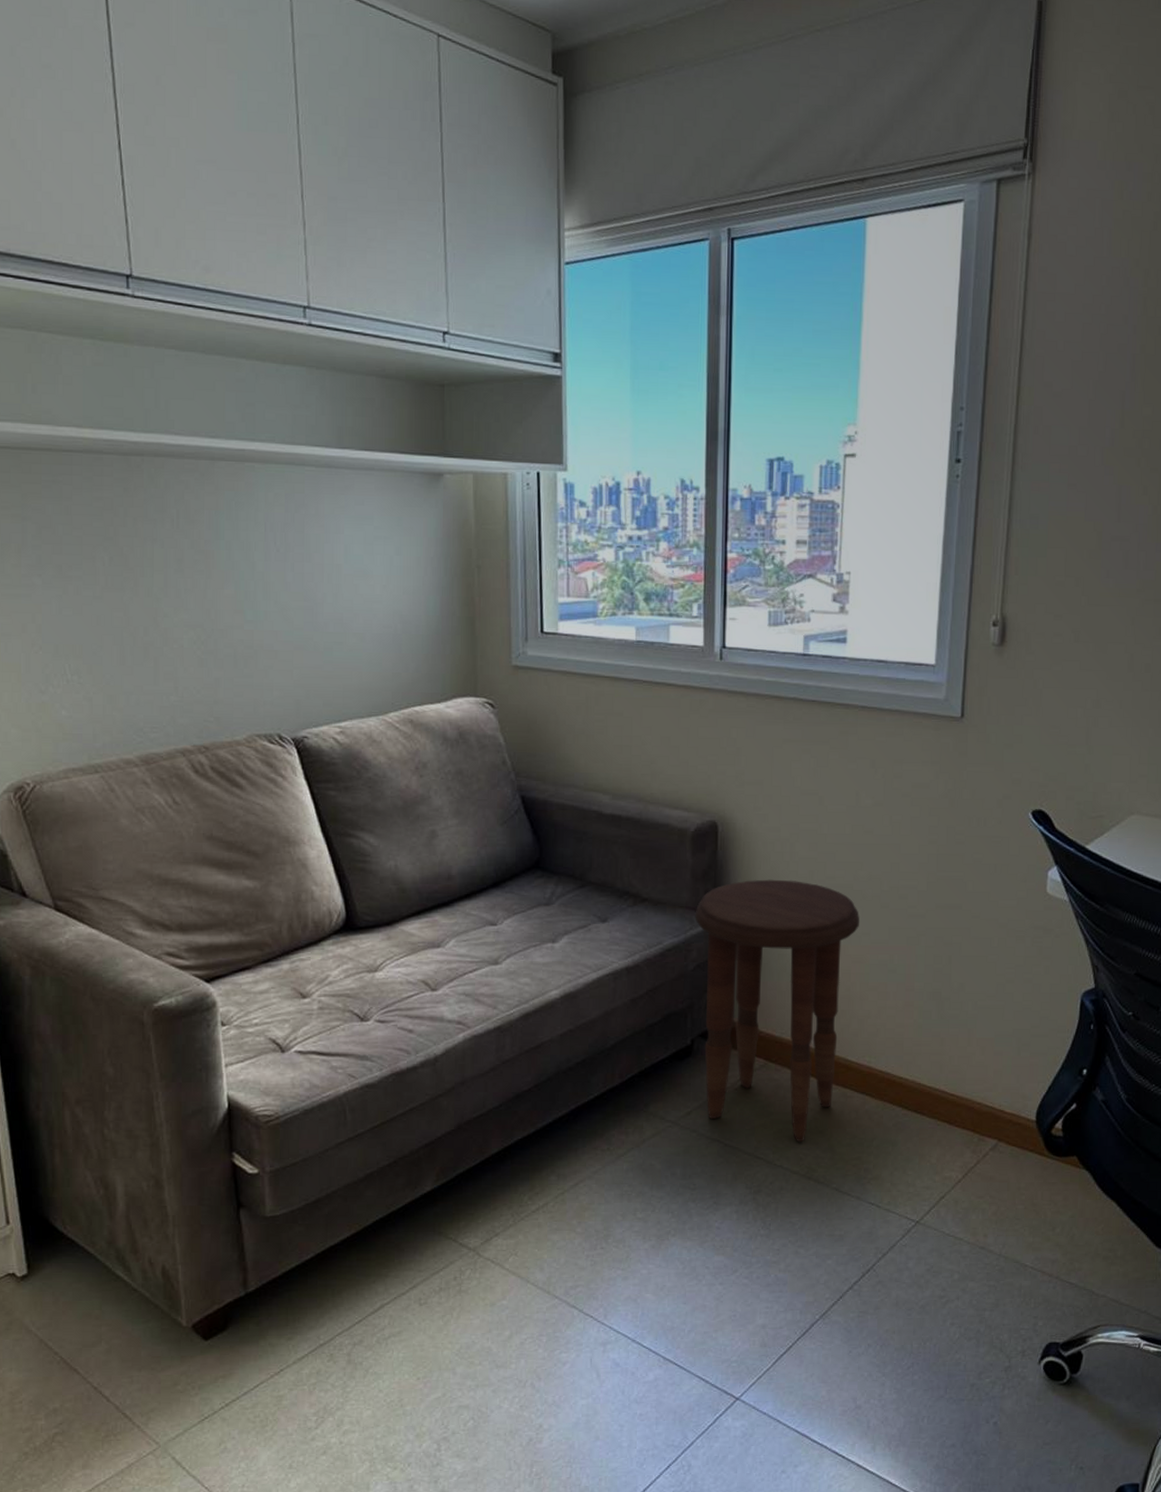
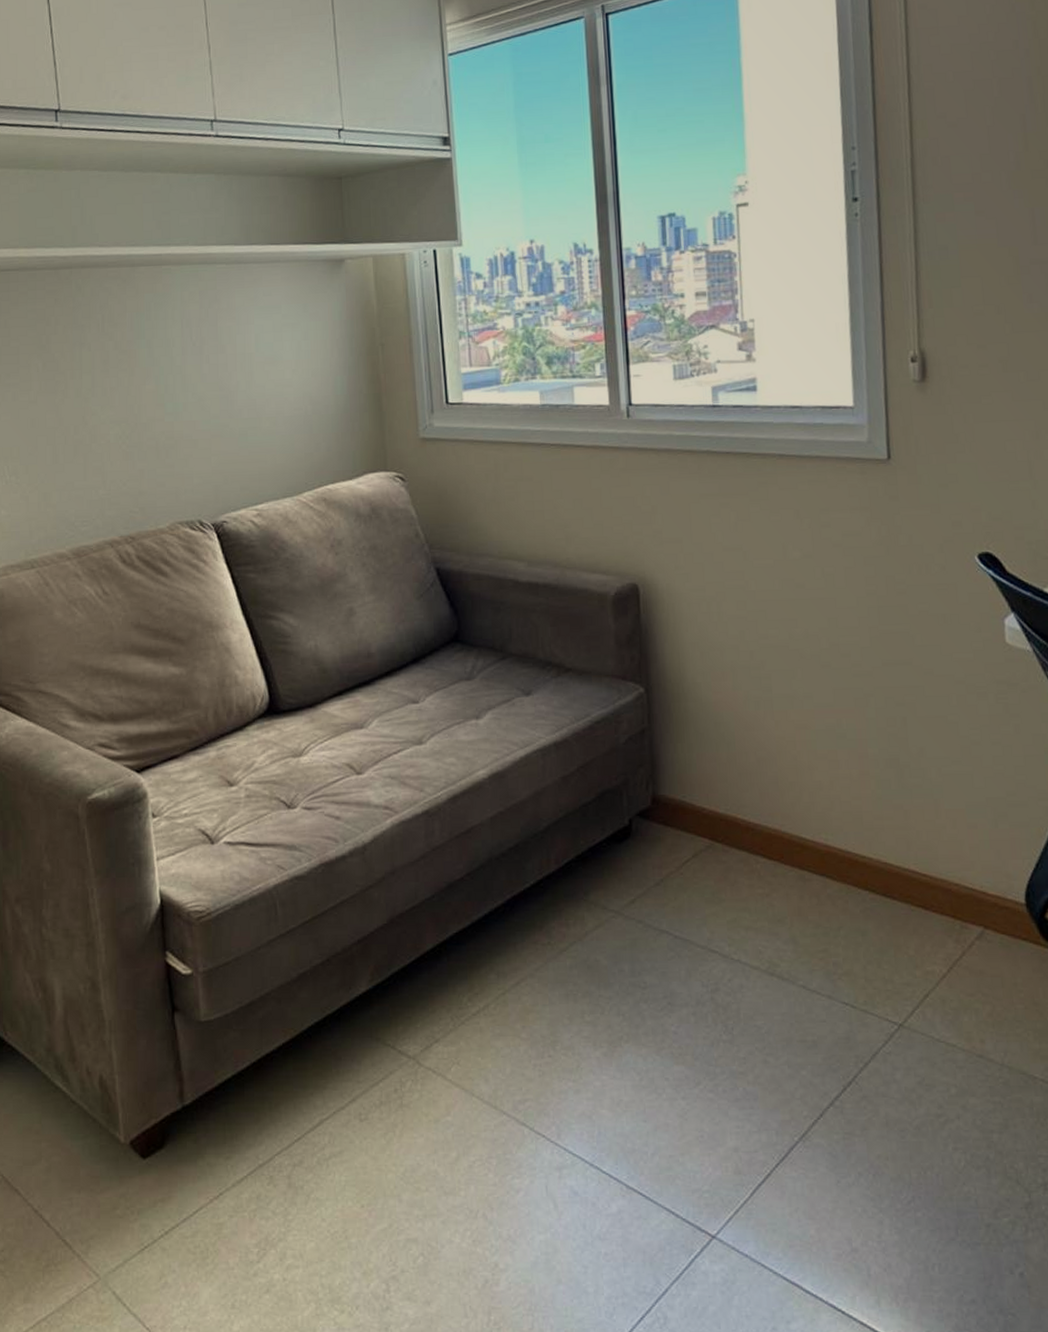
side table: present [695,879,859,1142] -> none [622,642,800,933]

